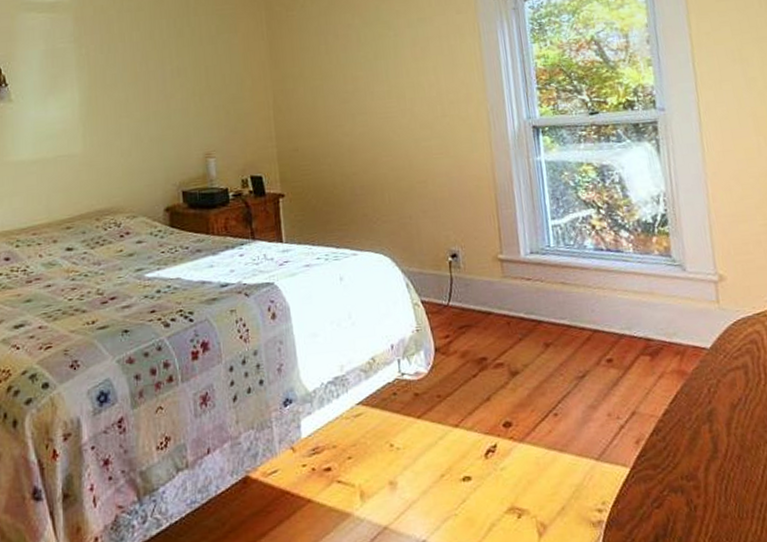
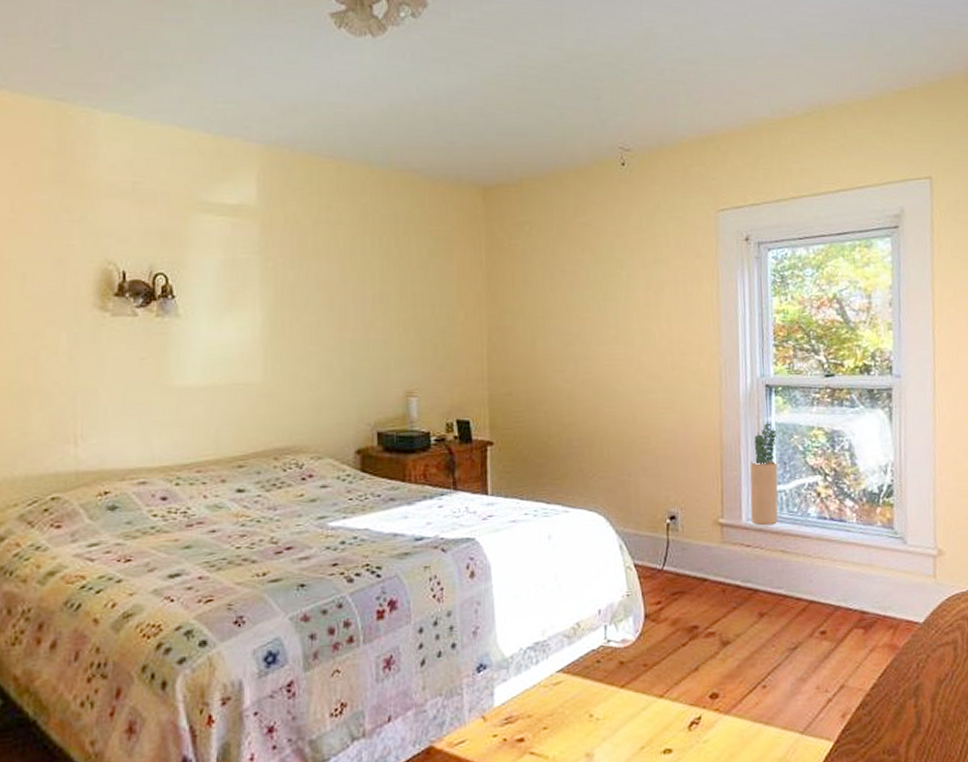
vase: none [523,158,556,260] -> present [749,419,778,526]

